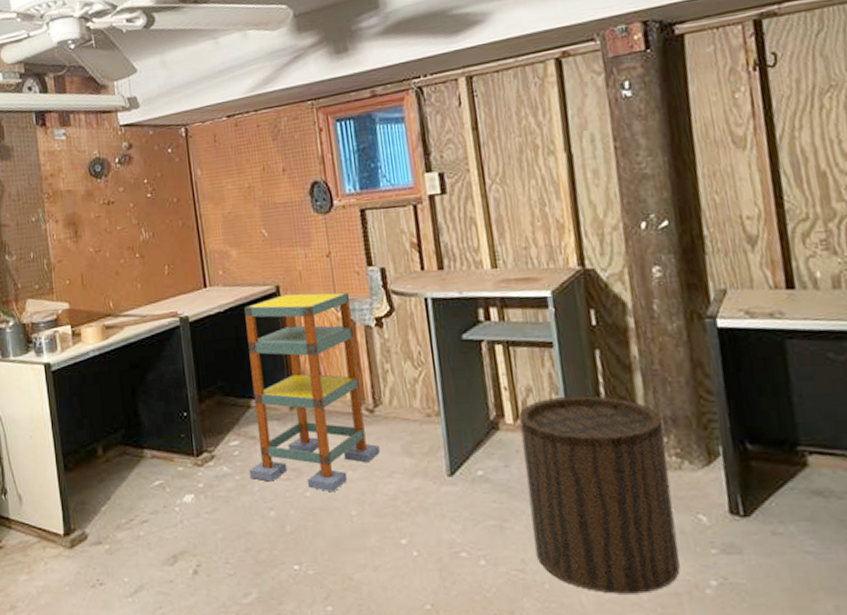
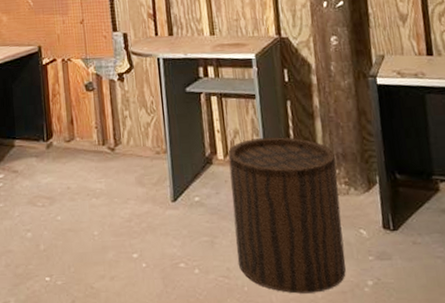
shelving unit: present [244,292,380,493] -> none [11,52,118,216]

